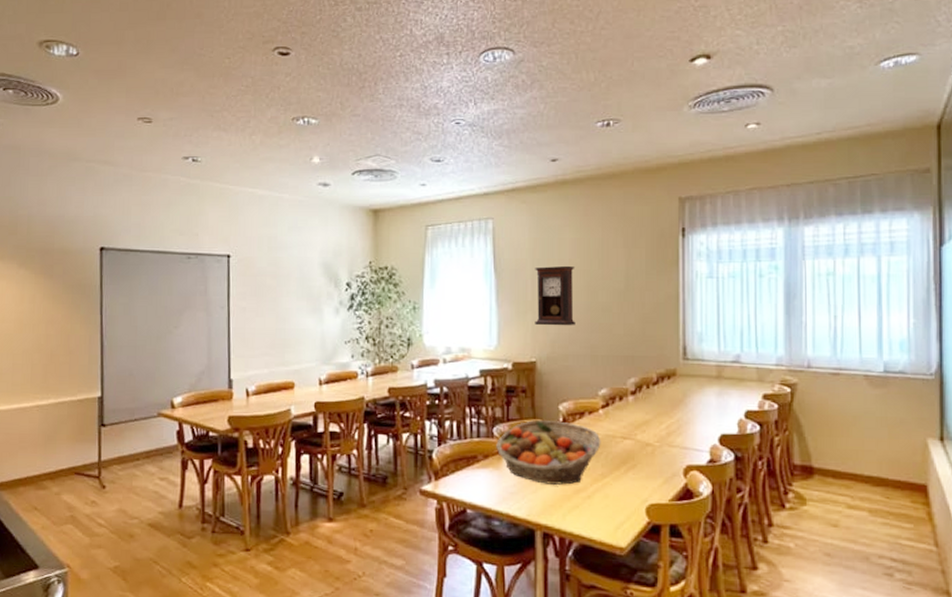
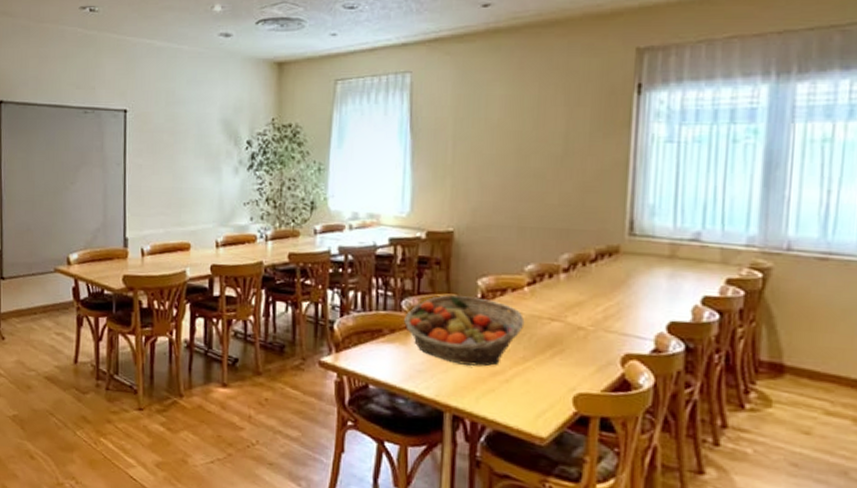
pendulum clock: present [535,265,575,326] -> none [454,125,505,194]

